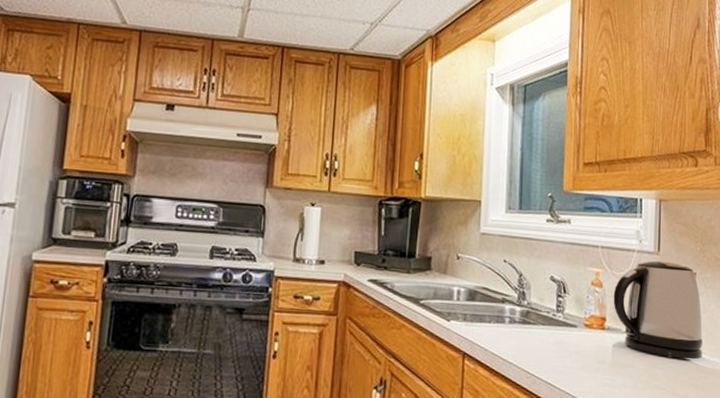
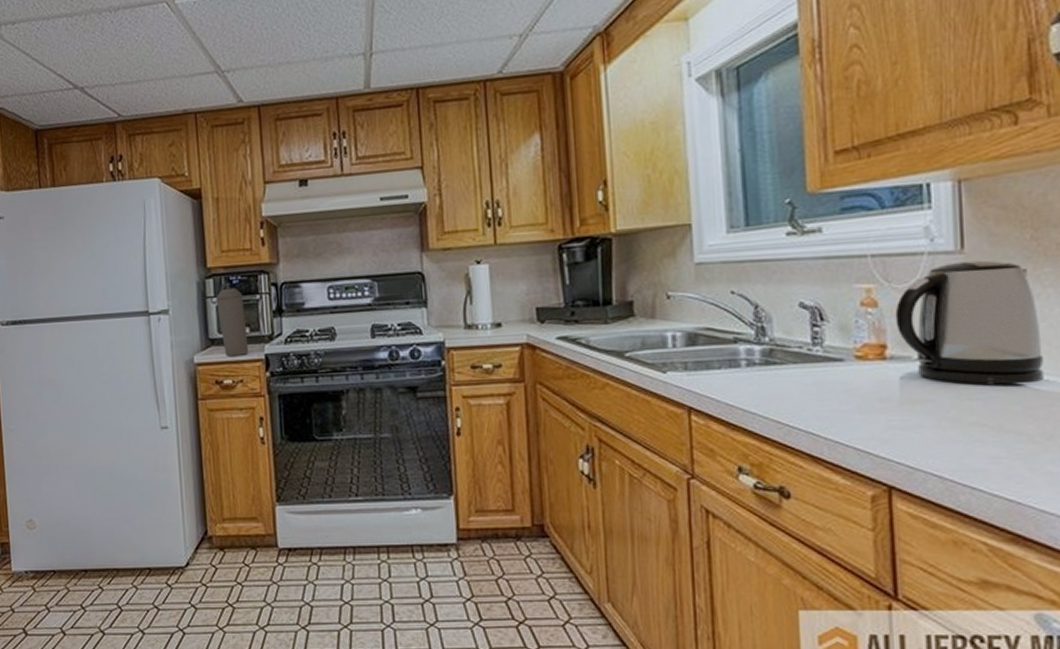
canister: none [65,186,94,259] -> present [216,282,249,357]

